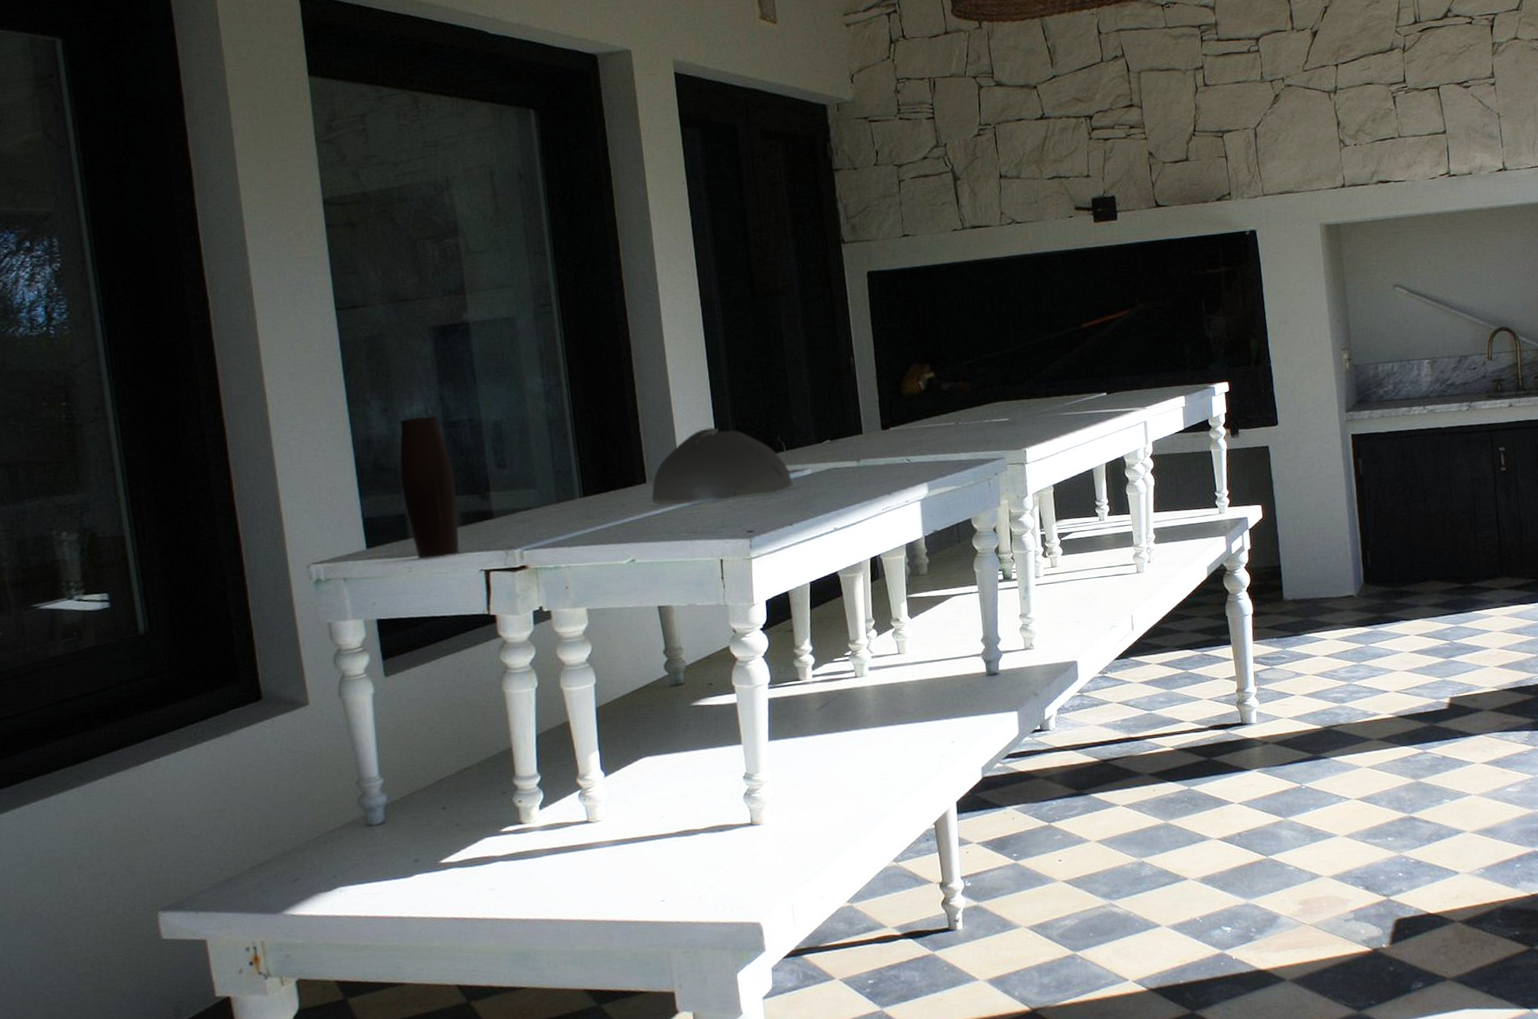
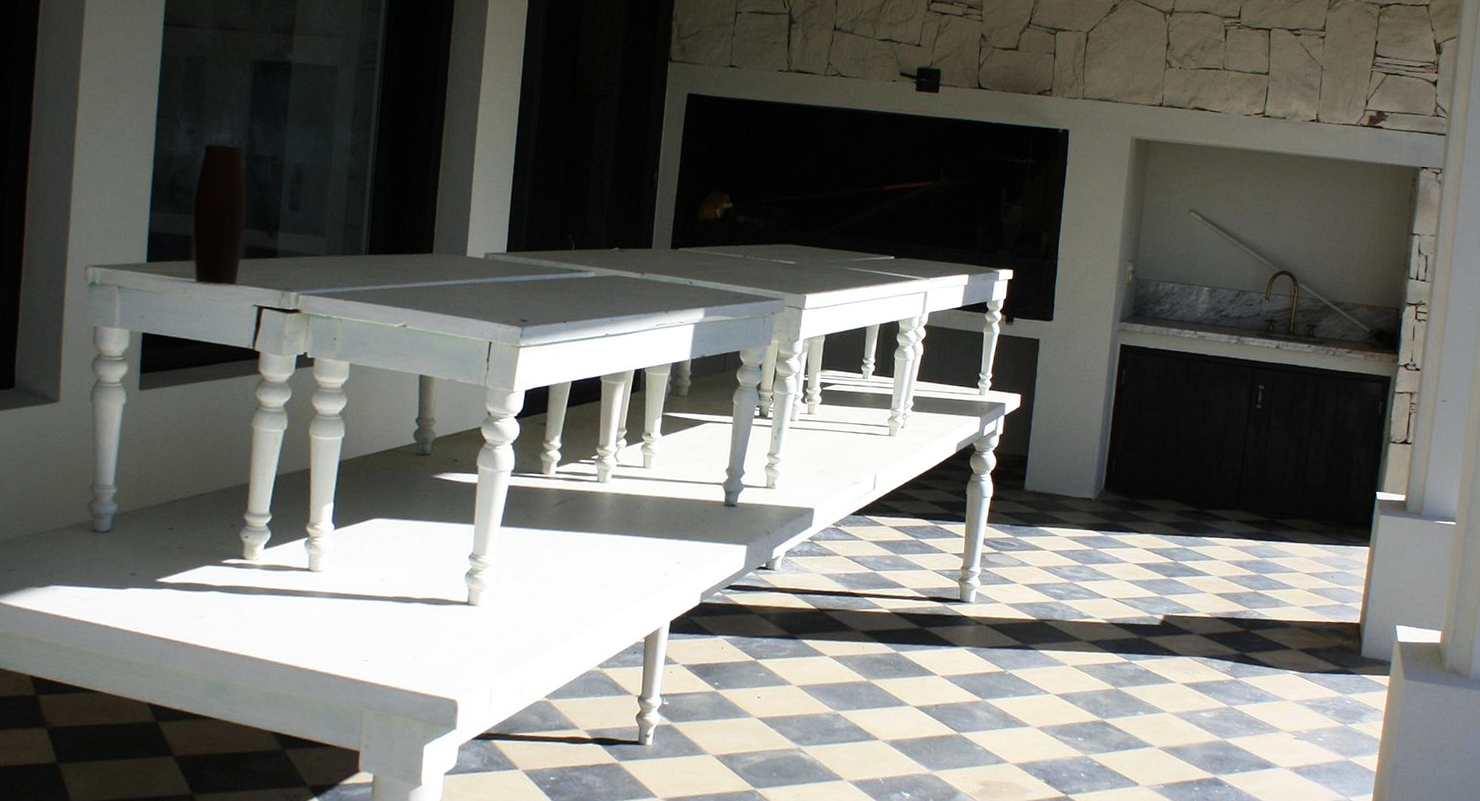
bowl: present [651,427,793,505] -> none [434,212,575,288]

